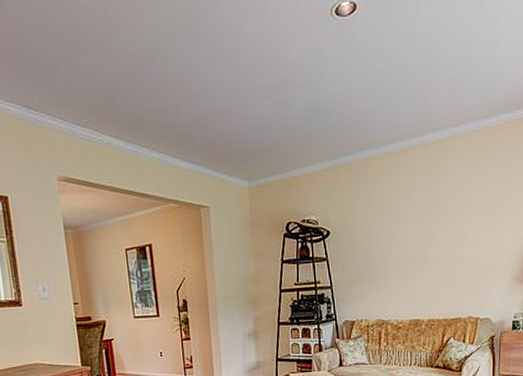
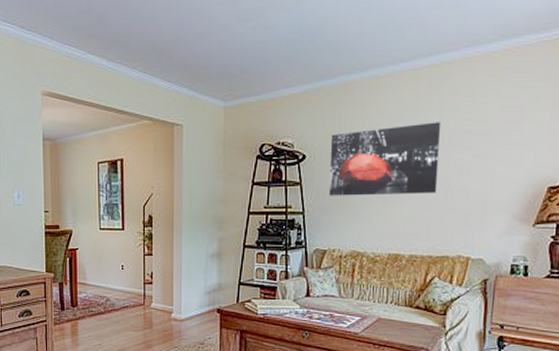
wall art: none [351,194,449,269] -> present [328,122,442,196]

